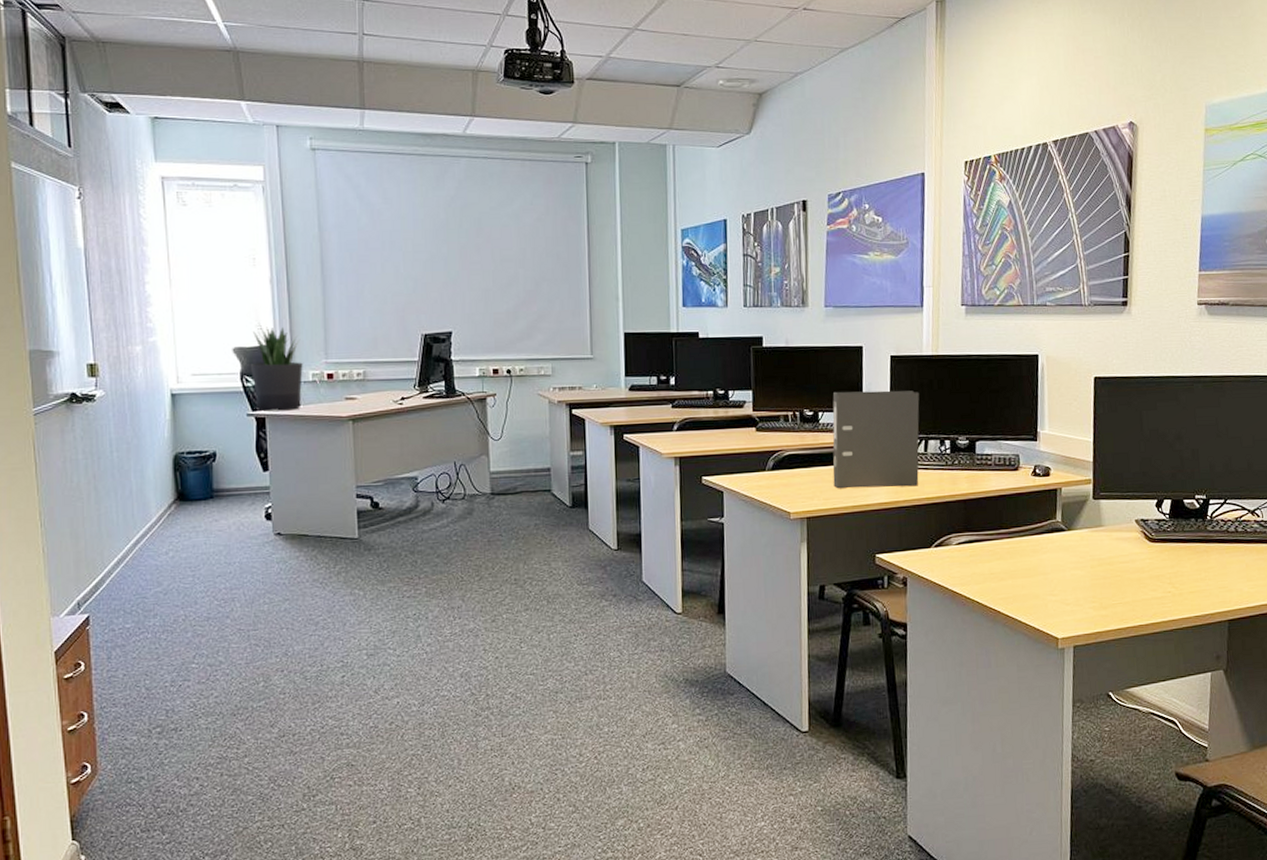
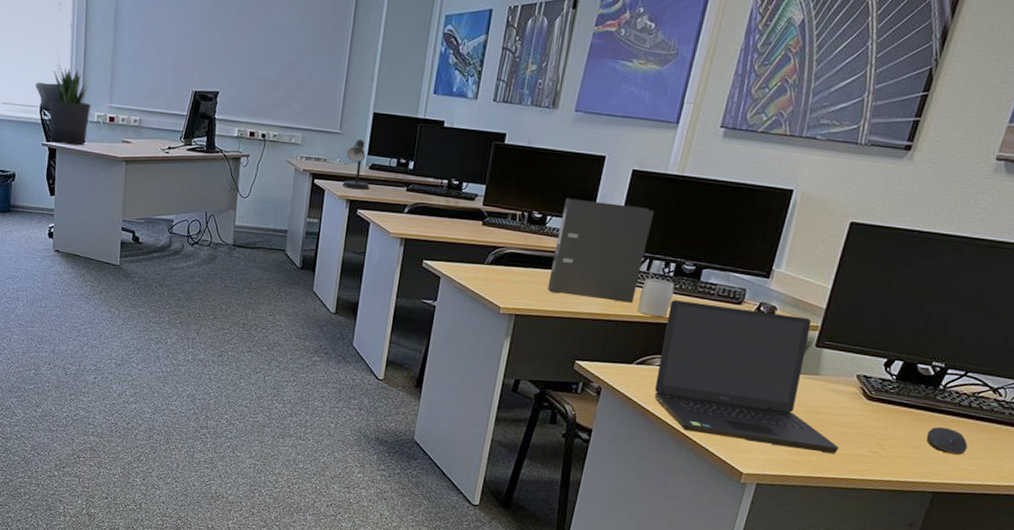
desk lamp: none [602,361,633,414] -> present [341,139,370,190]
mug: none [923,458,955,496] -> present [637,278,675,317]
laptop: none [953,472,1138,607] -> present [654,300,839,453]
computer mouse: none [1208,556,1245,580] -> present [926,427,968,455]

